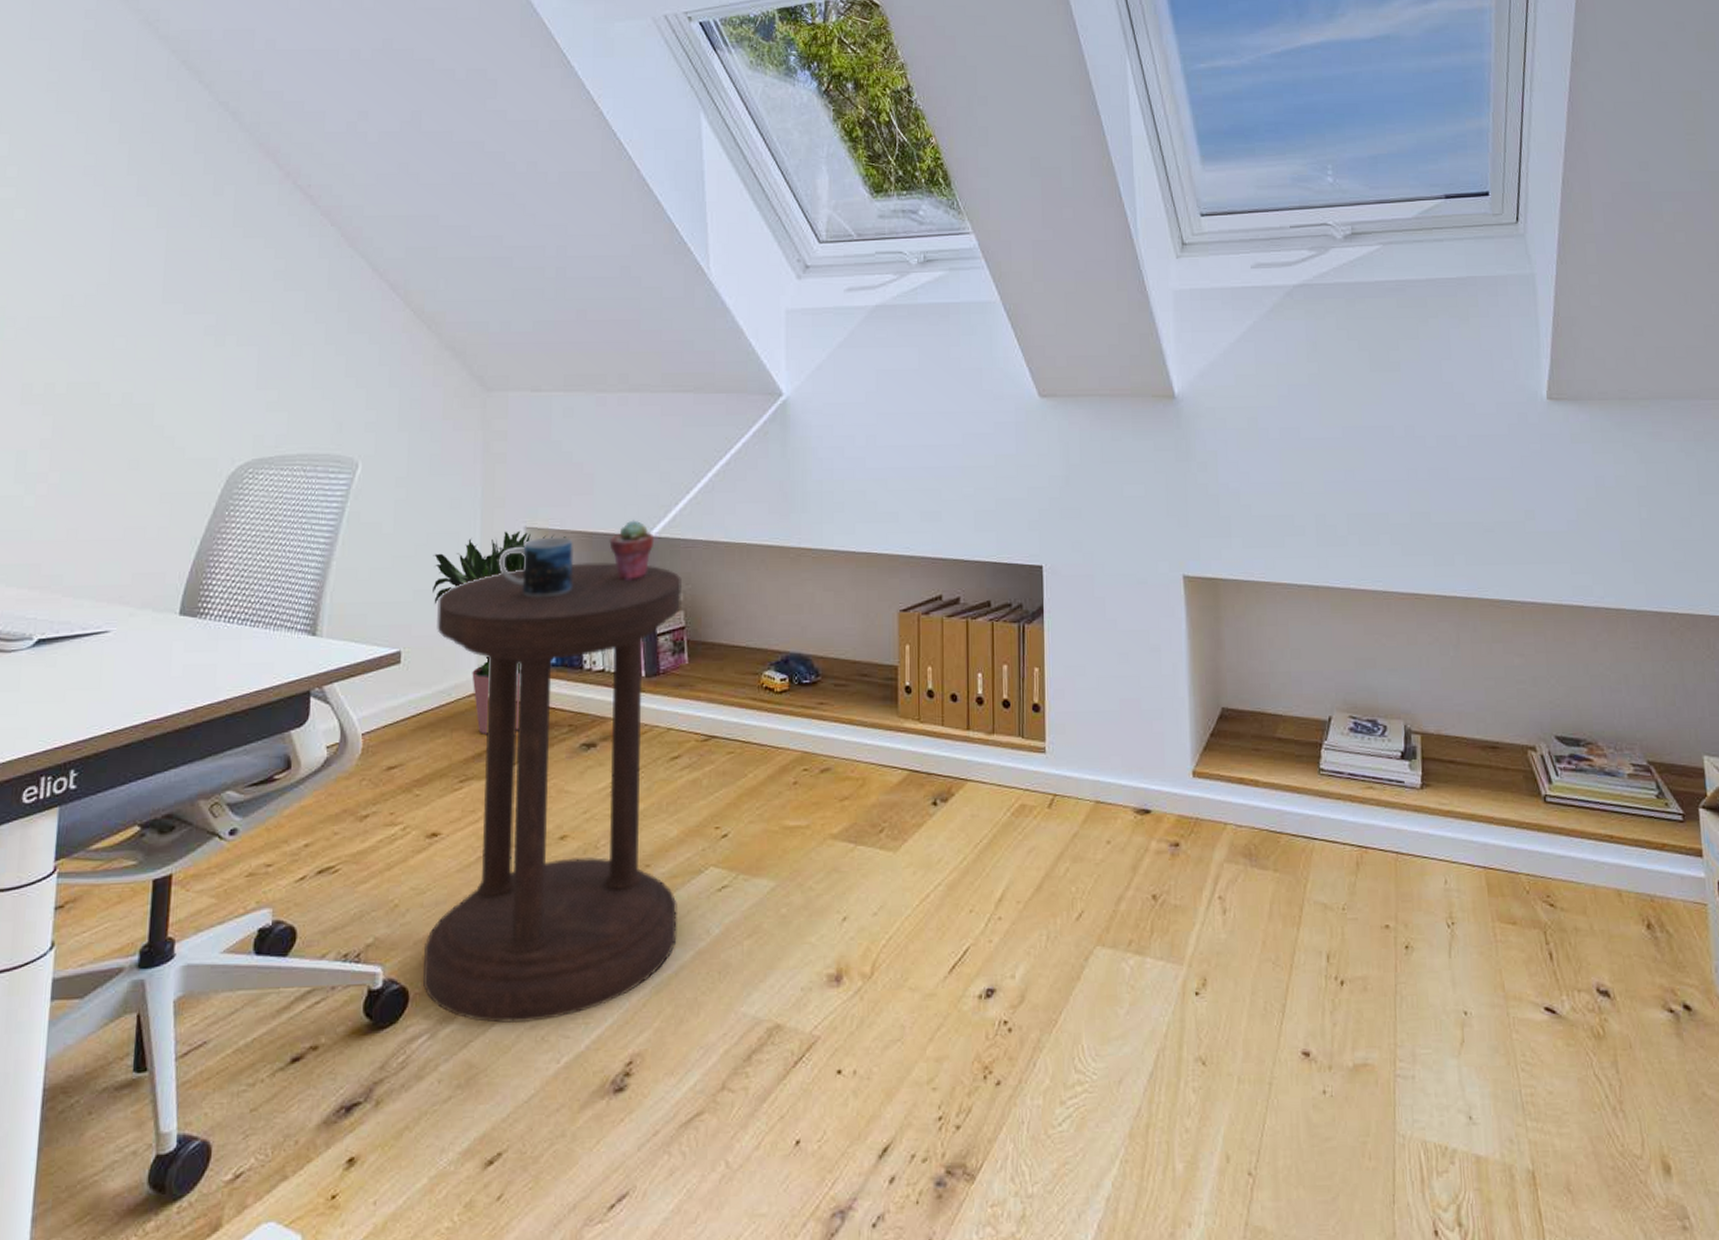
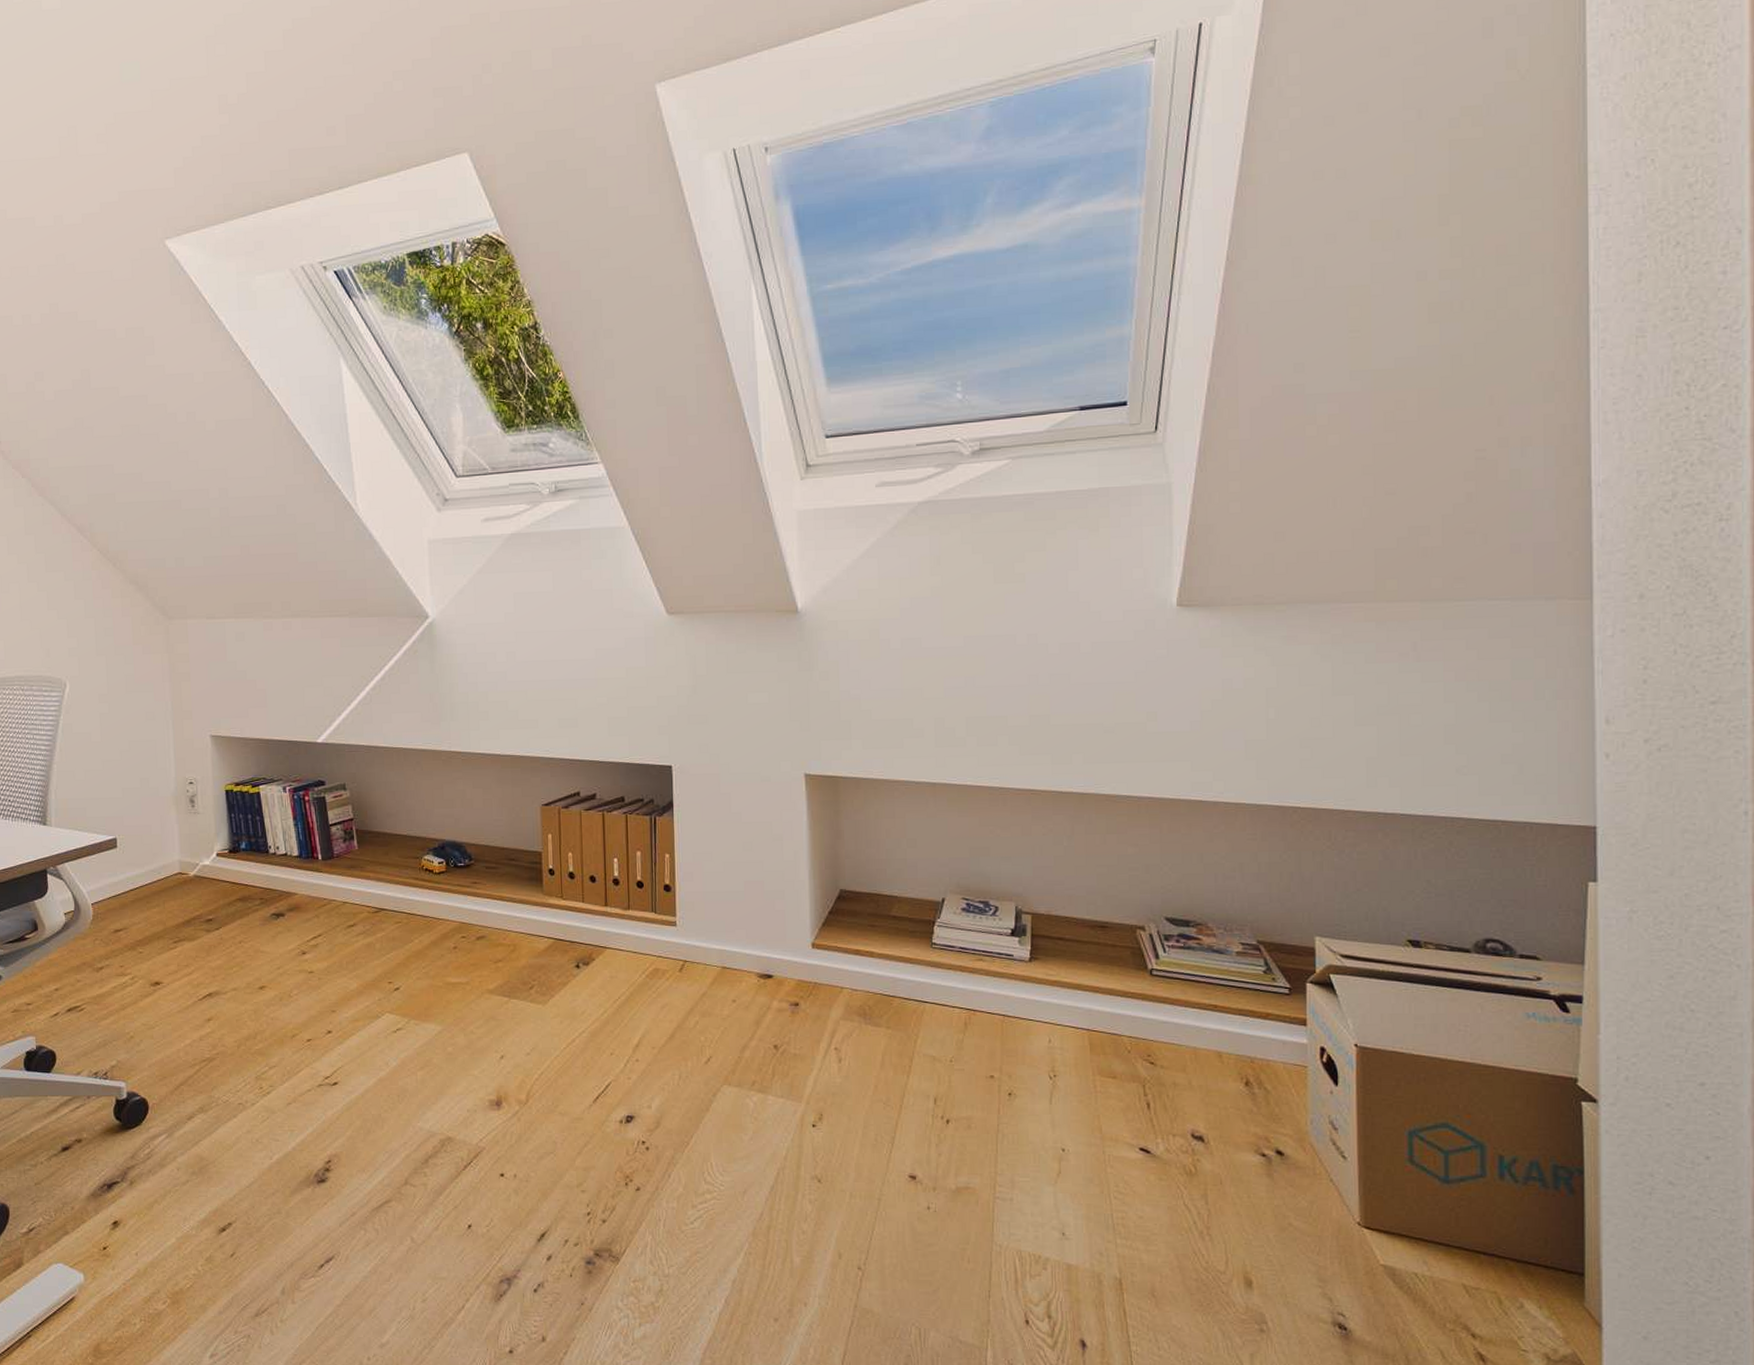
side table: present [423,562,682,1024] -> none [143,765,362,1129]
potted plant: present [433,530,566,734] -> none [135,738,247,905]
mug: present [499,537,574,598] -> none [191,743,255,795]
potted succulent: present [609,520,655,581] -> none [283,728,322,780]

